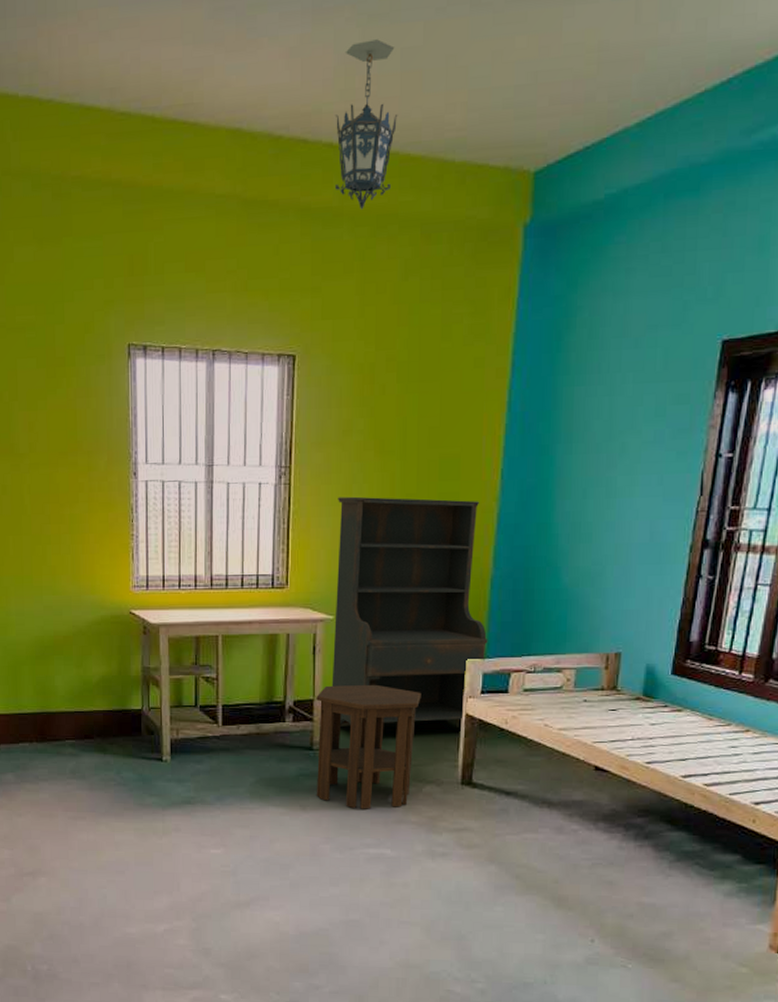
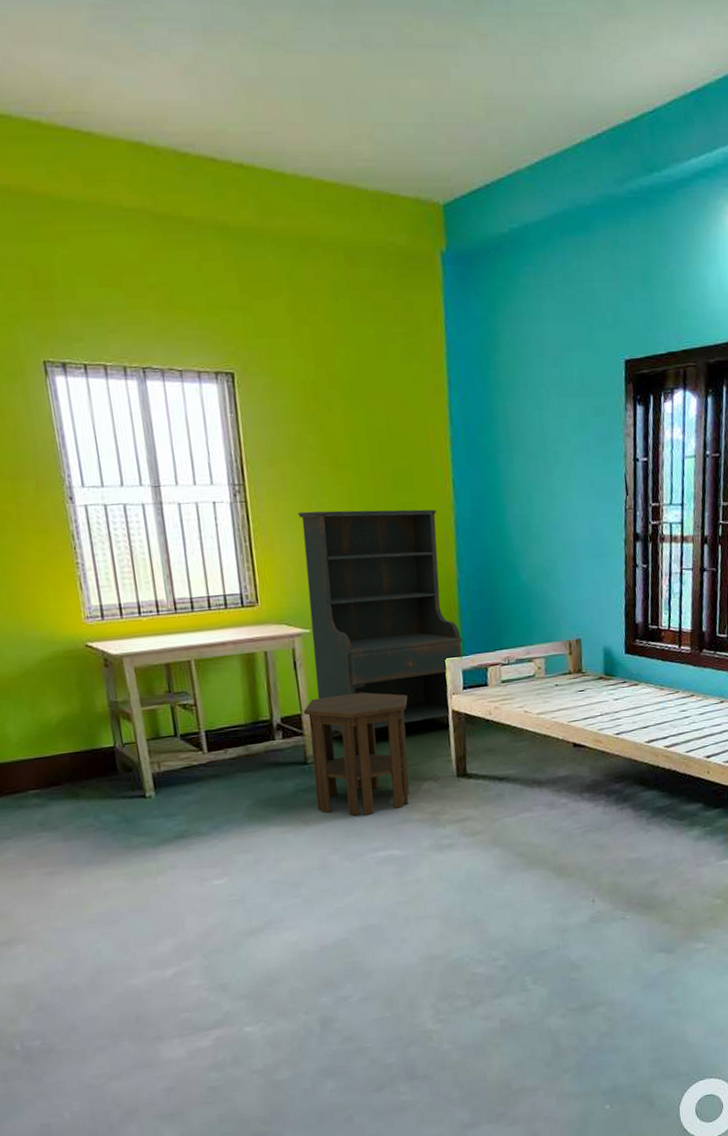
hanging lantern: present [335,39,398,210] -> none [241,67,308,231]

